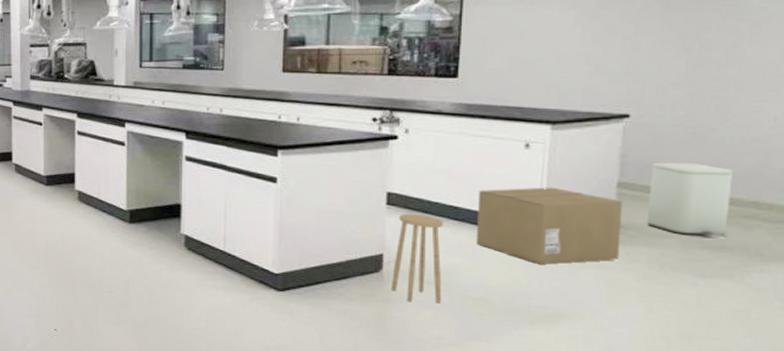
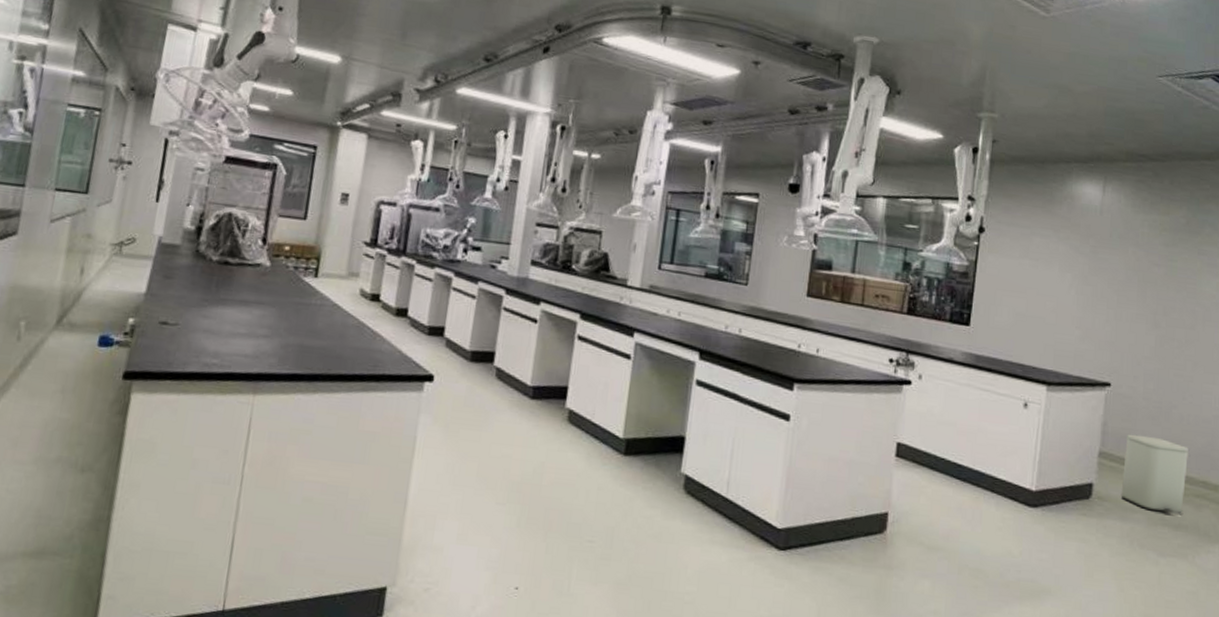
stool: present [390,213,444,304] -> none [892,467,948,573]
box: present [476,187,623,264] -> none [975,448,1102,534]

